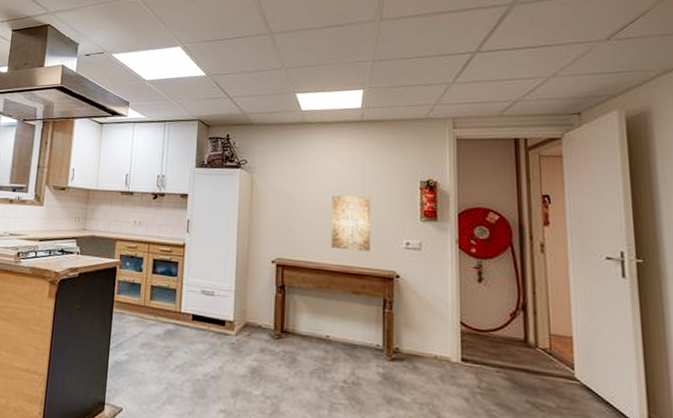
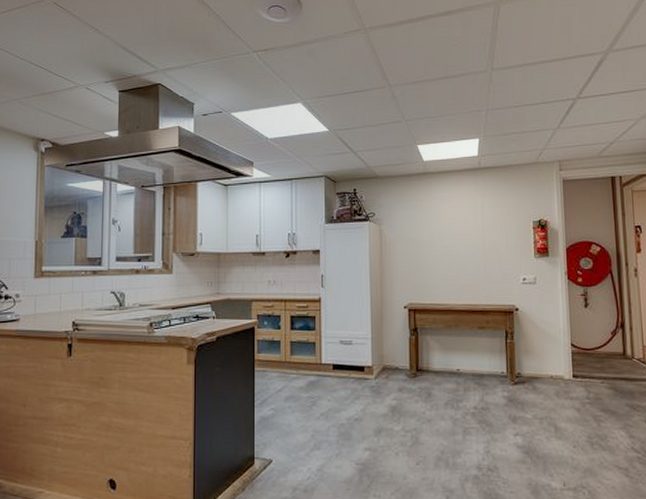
wall art: present [331,195,370,252] -> none [455,239,492,290]

